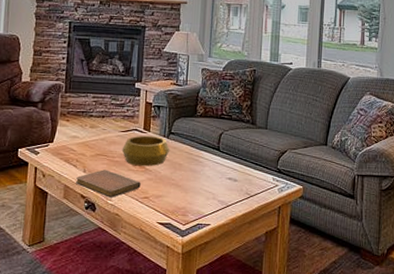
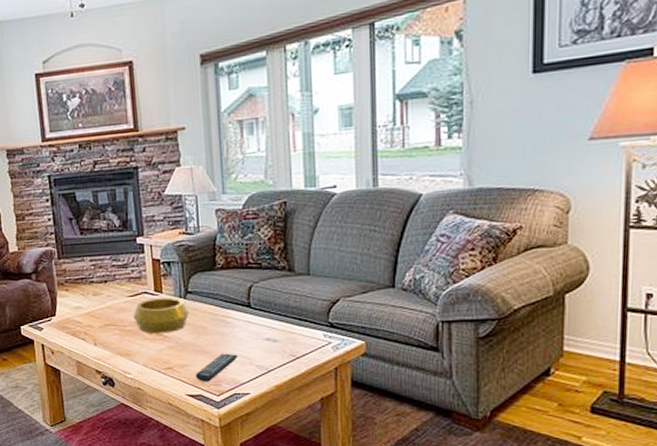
notebook: present [76,170,141,198] -> none [87,341,161,371]
remote control: none [167,188,204,212] -> present [195,353,238,382]

